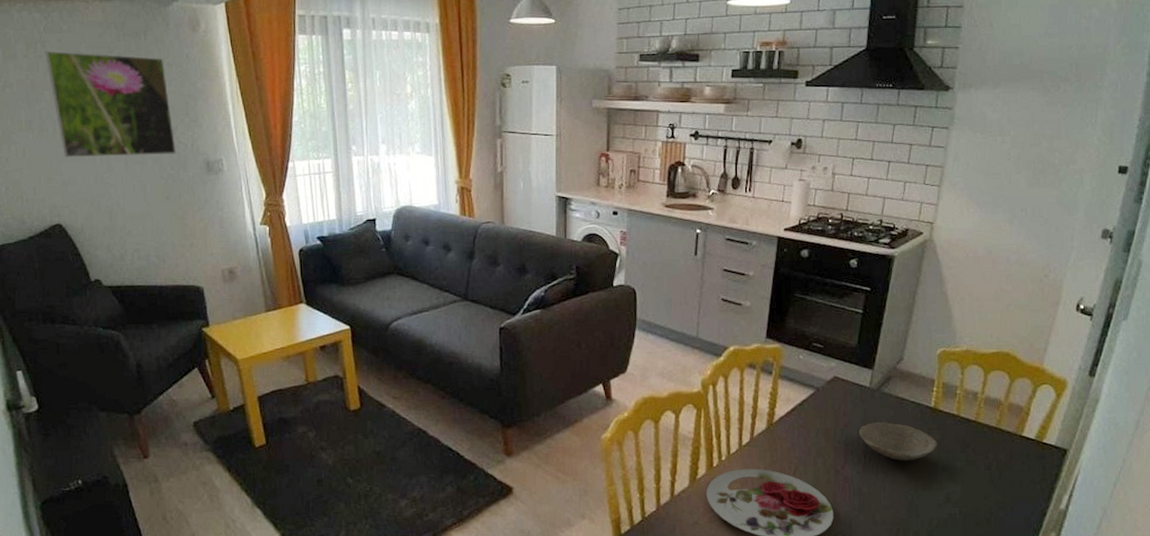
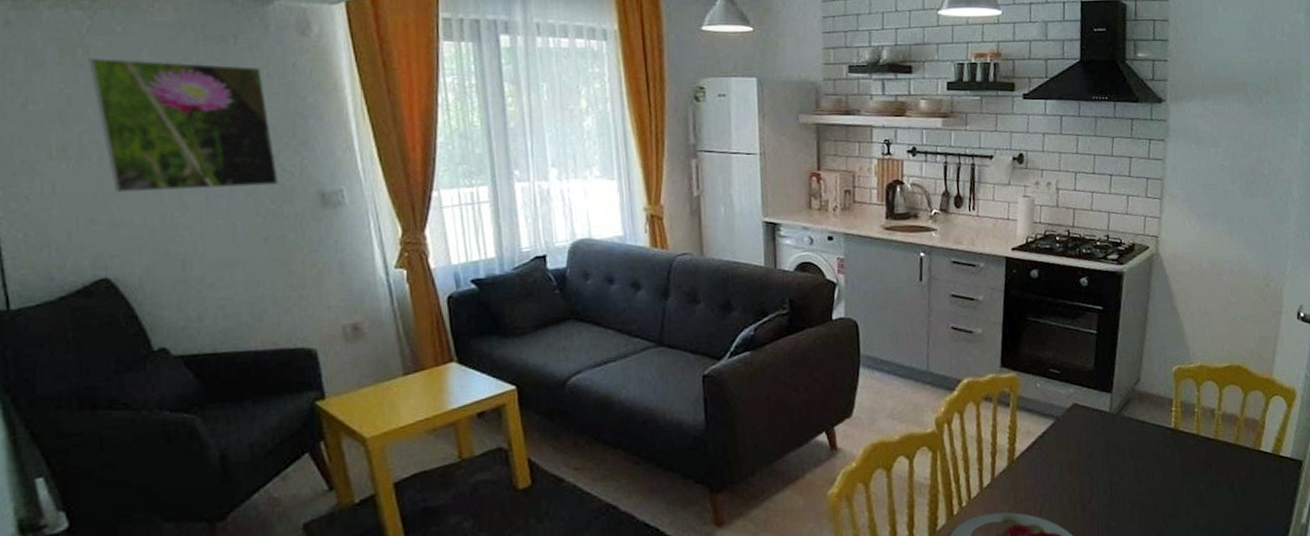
bowl: present [858,422,937,461] -> none [1102,448,1181,489]

